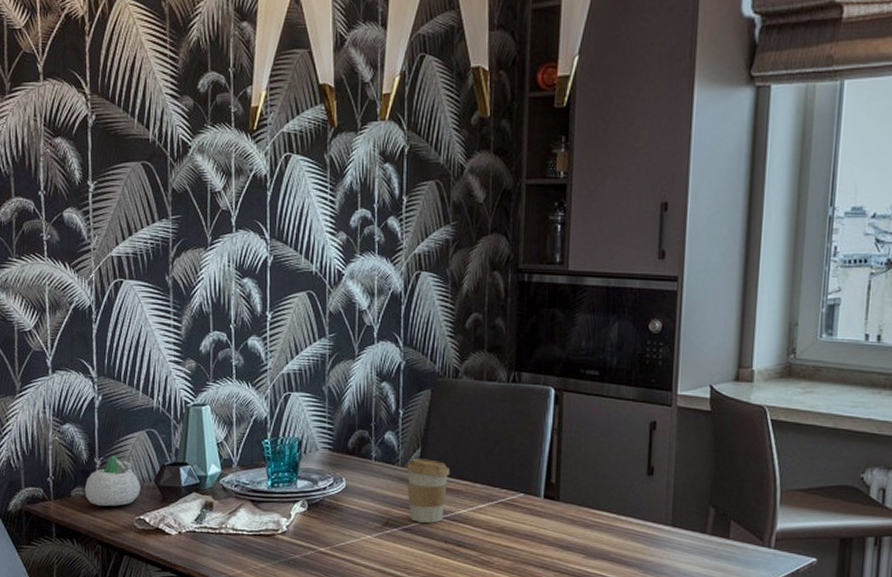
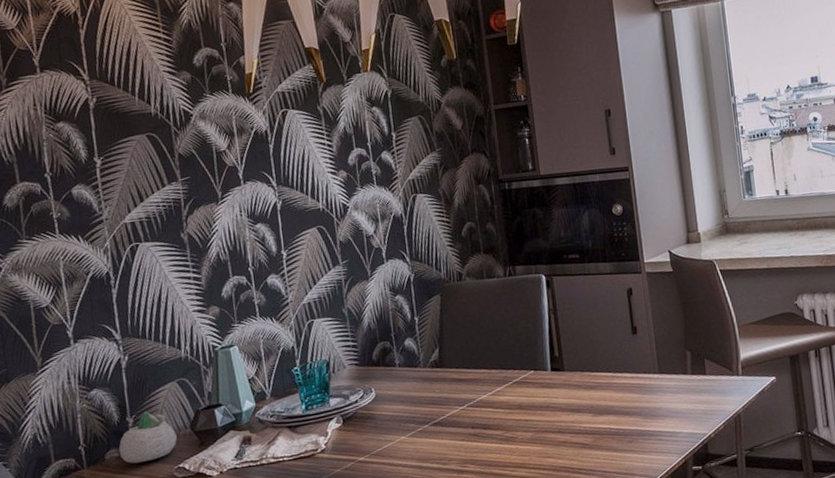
coffee cup: present [406,458,451,523] -> none [428,356,468,415]

